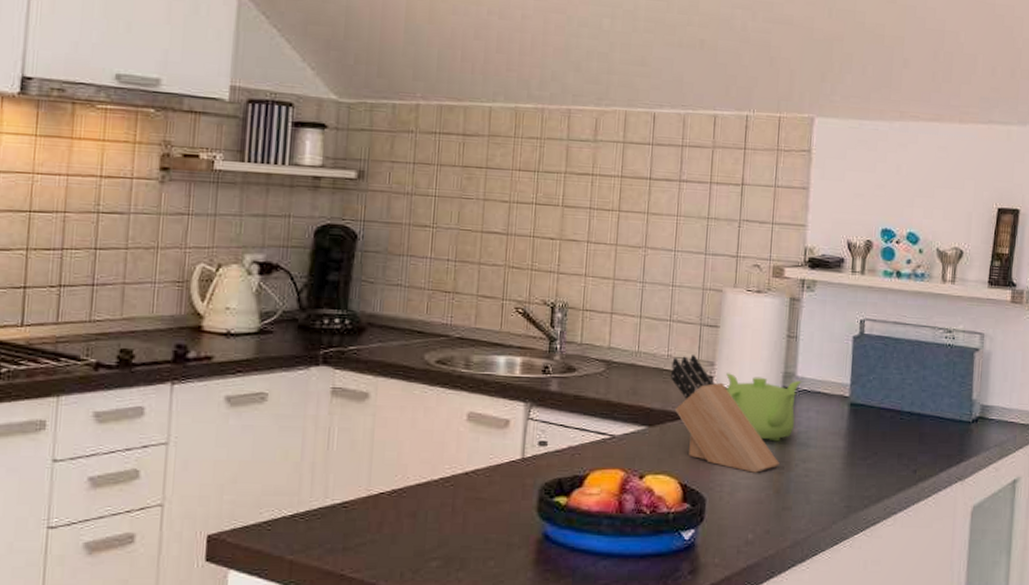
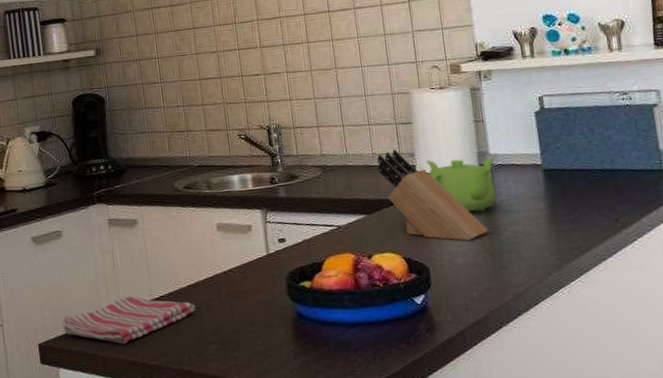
dish towel: none [244,487,422,547] -> present [61,296,196,344]

